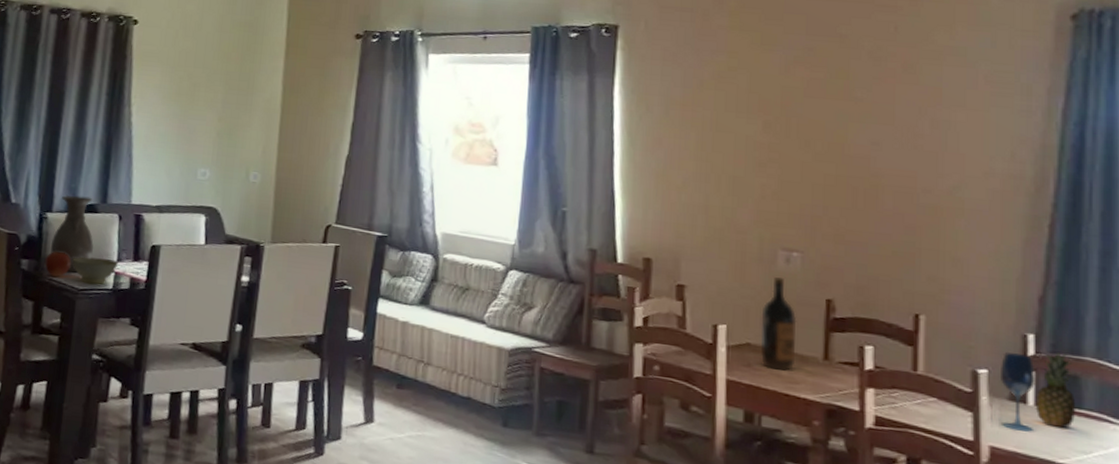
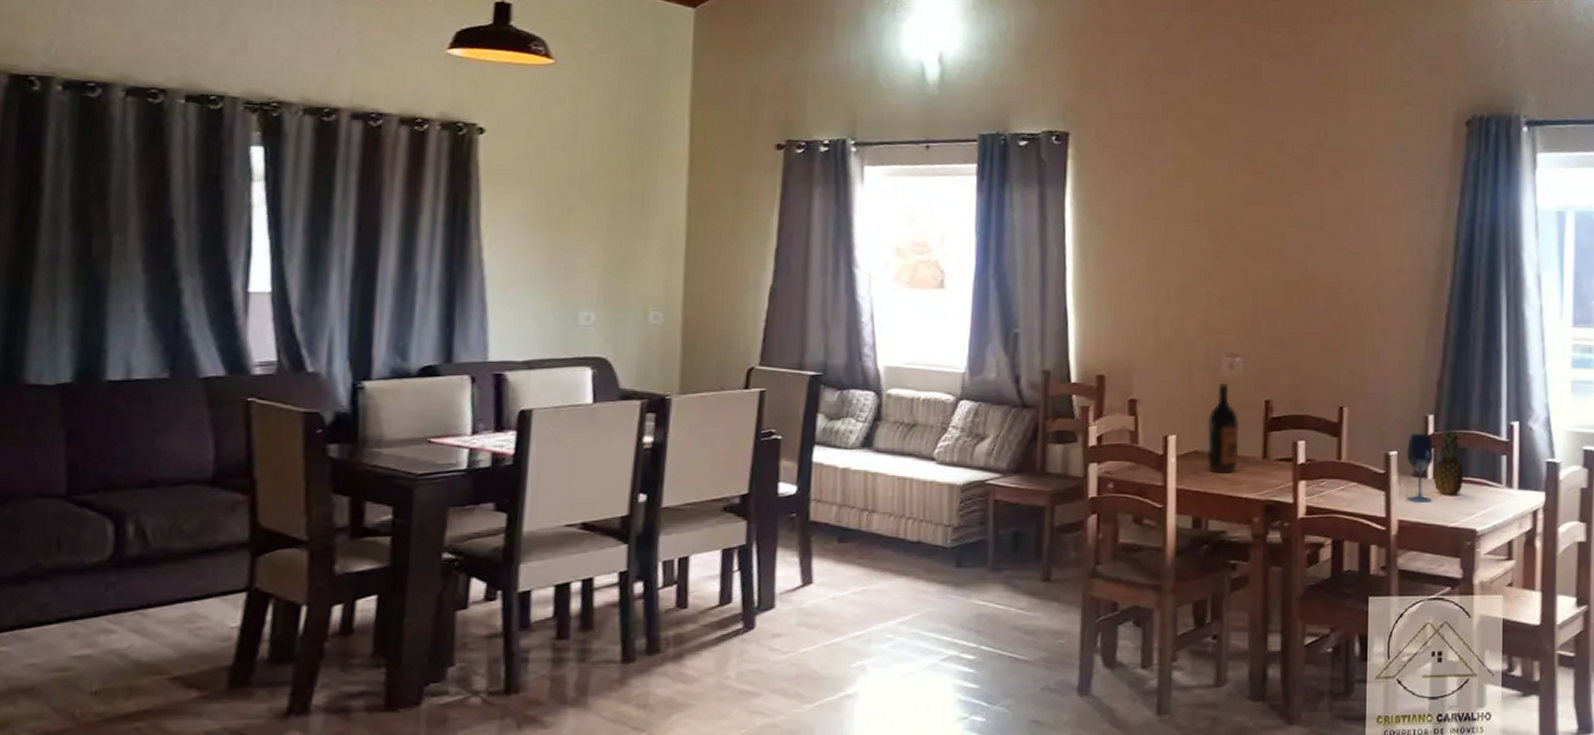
fruit: present [45,251,71,277] -> none [364,429,404,461]
vase: present [50,194,94,274] -> none [371,356,437,456]
bowl: present [72,256,119,285] -> none [405,431,474,467]

